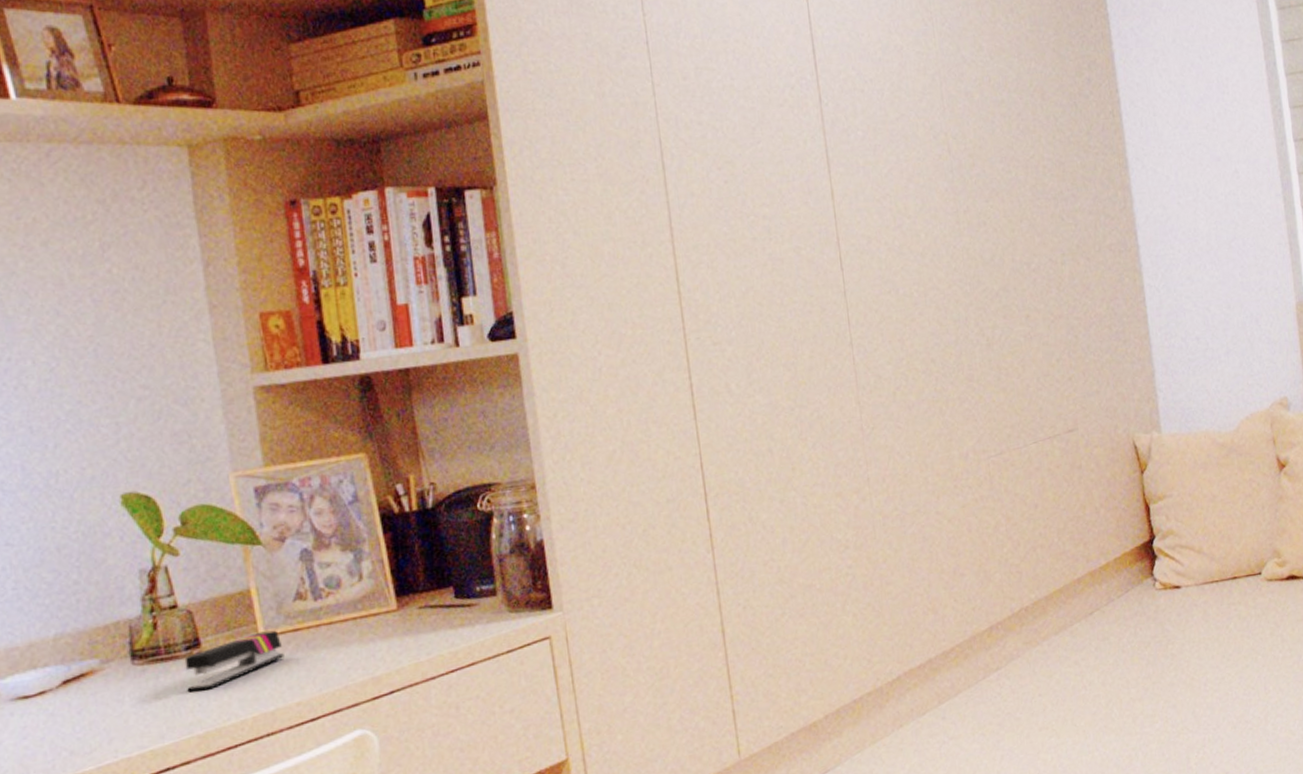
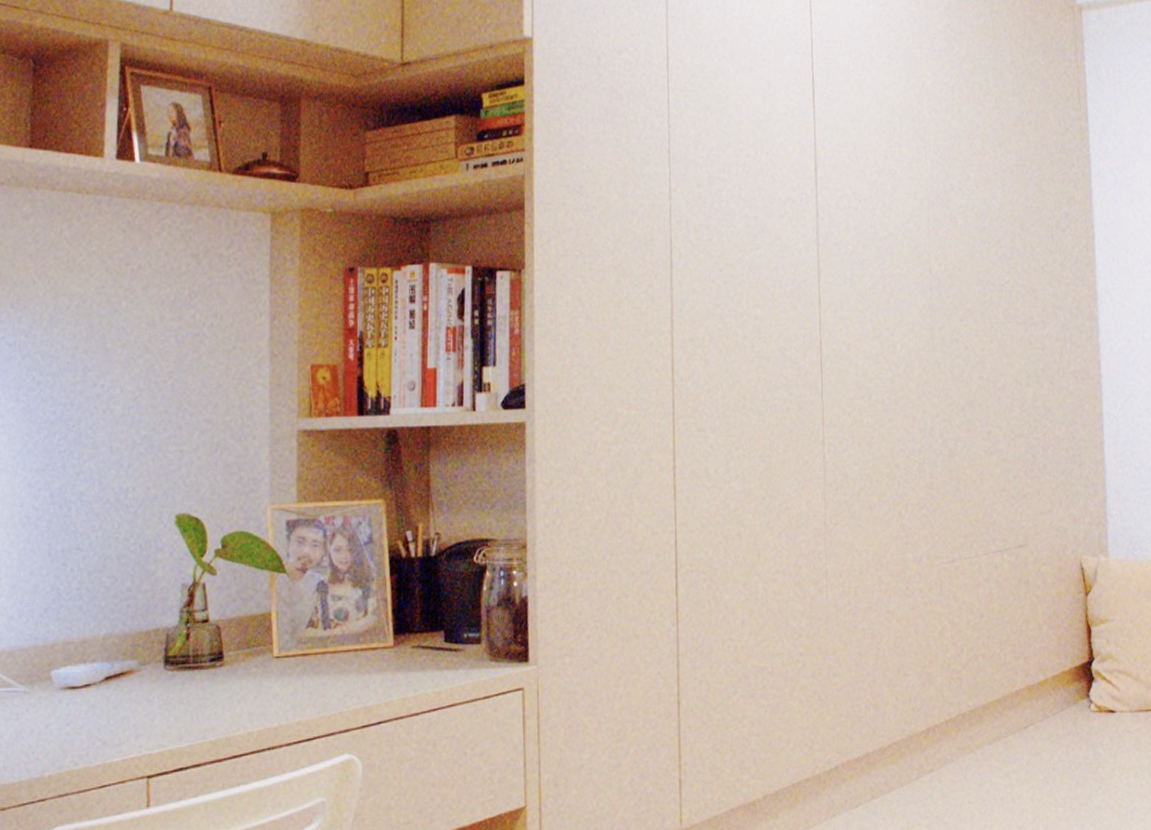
stapler: present [184,630,284,693] -> none [207,653,292,701]

